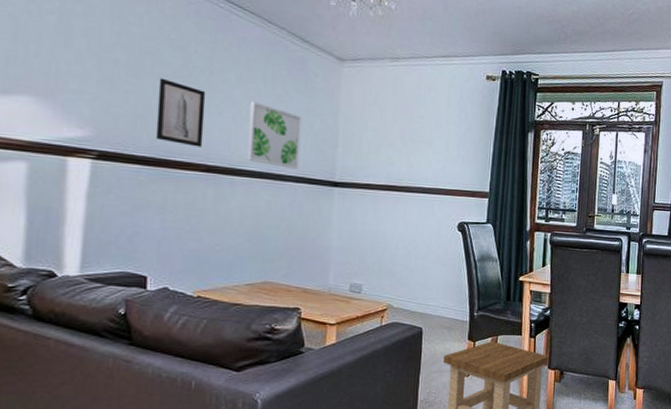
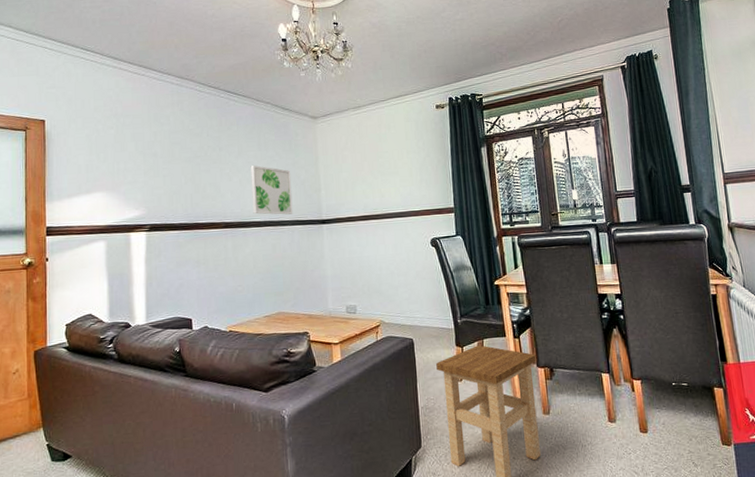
wall art: present [155,78,206,148] -> none [185,160,220,210]

